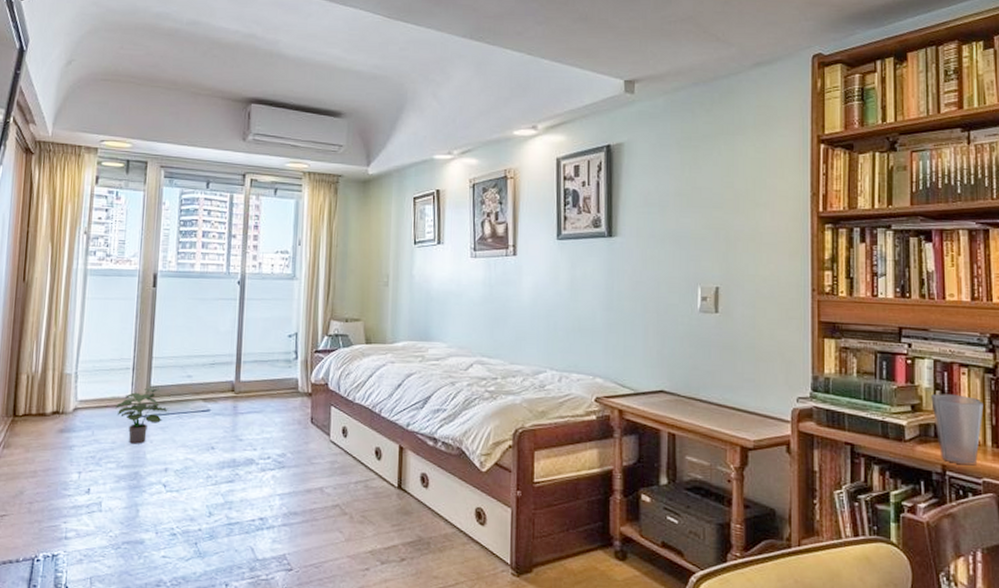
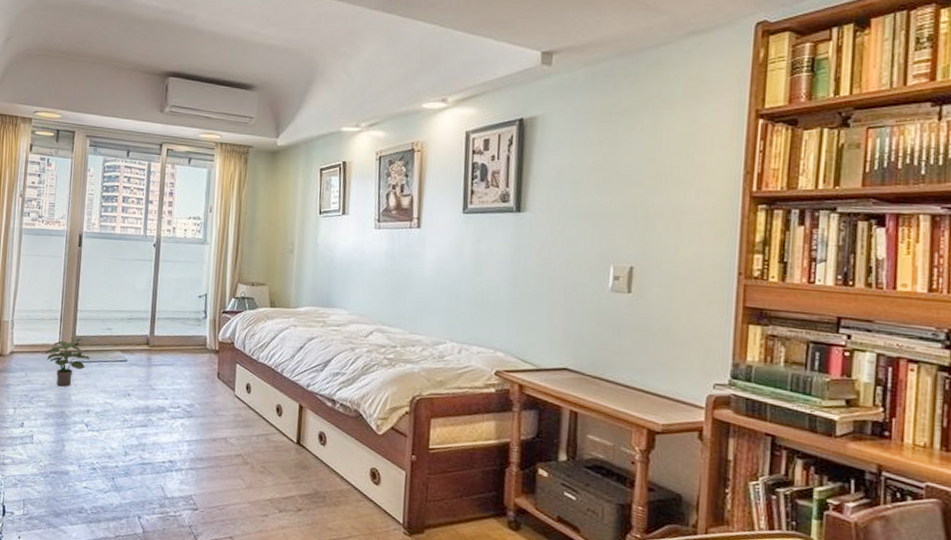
cup: present [931,393,984,466] -> none [870,389,934,468]

